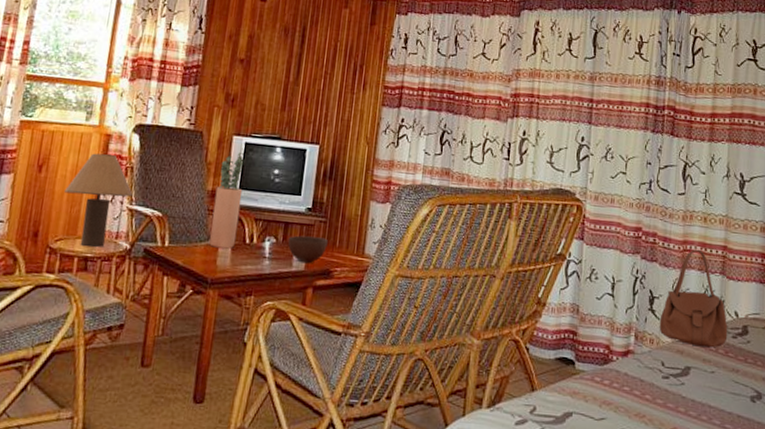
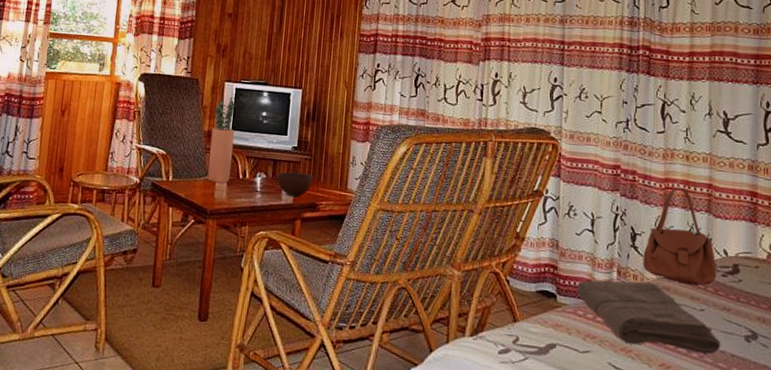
table lamp: present [65,153,133,247] -> none [84,99,141,181]
towel: none [595,345,729,416] -> present [576,280,721,354]

